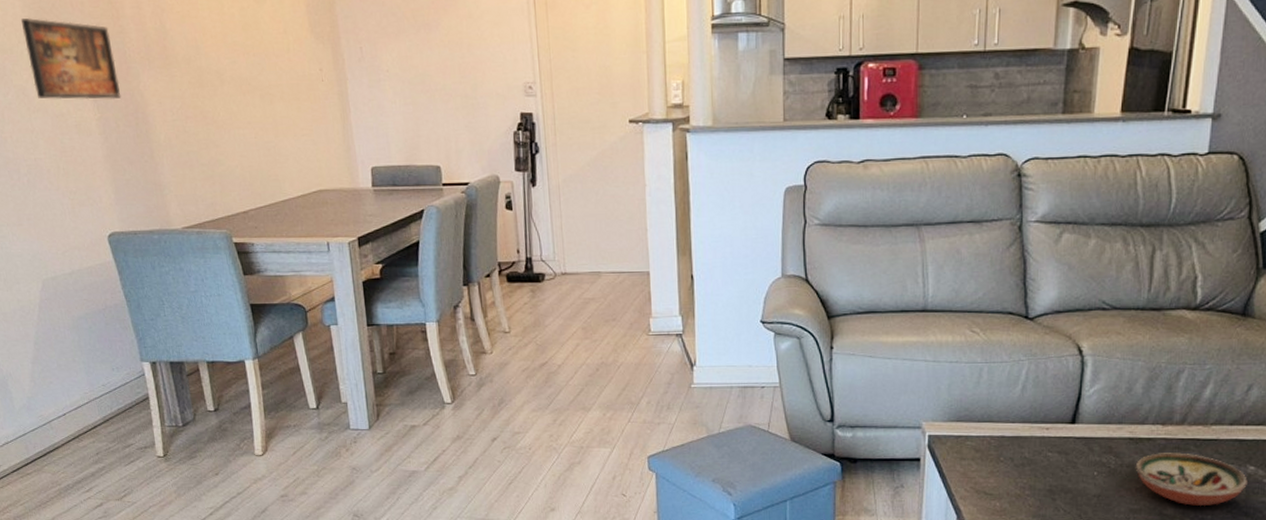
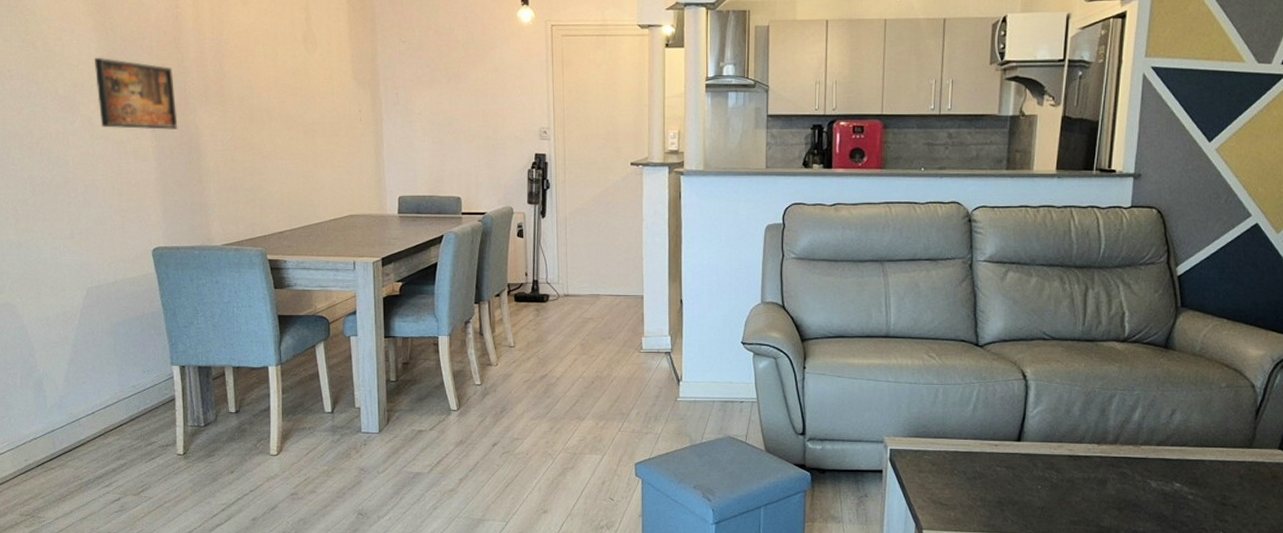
decorative bowl: present [1135,452,1247,507] -> none [1074,469,1174,520]

